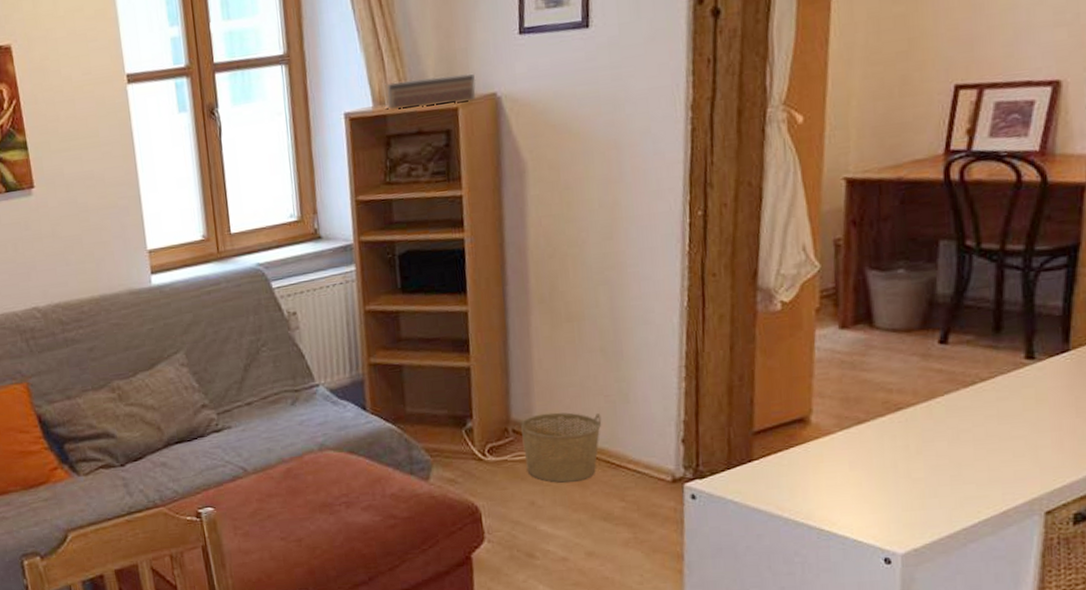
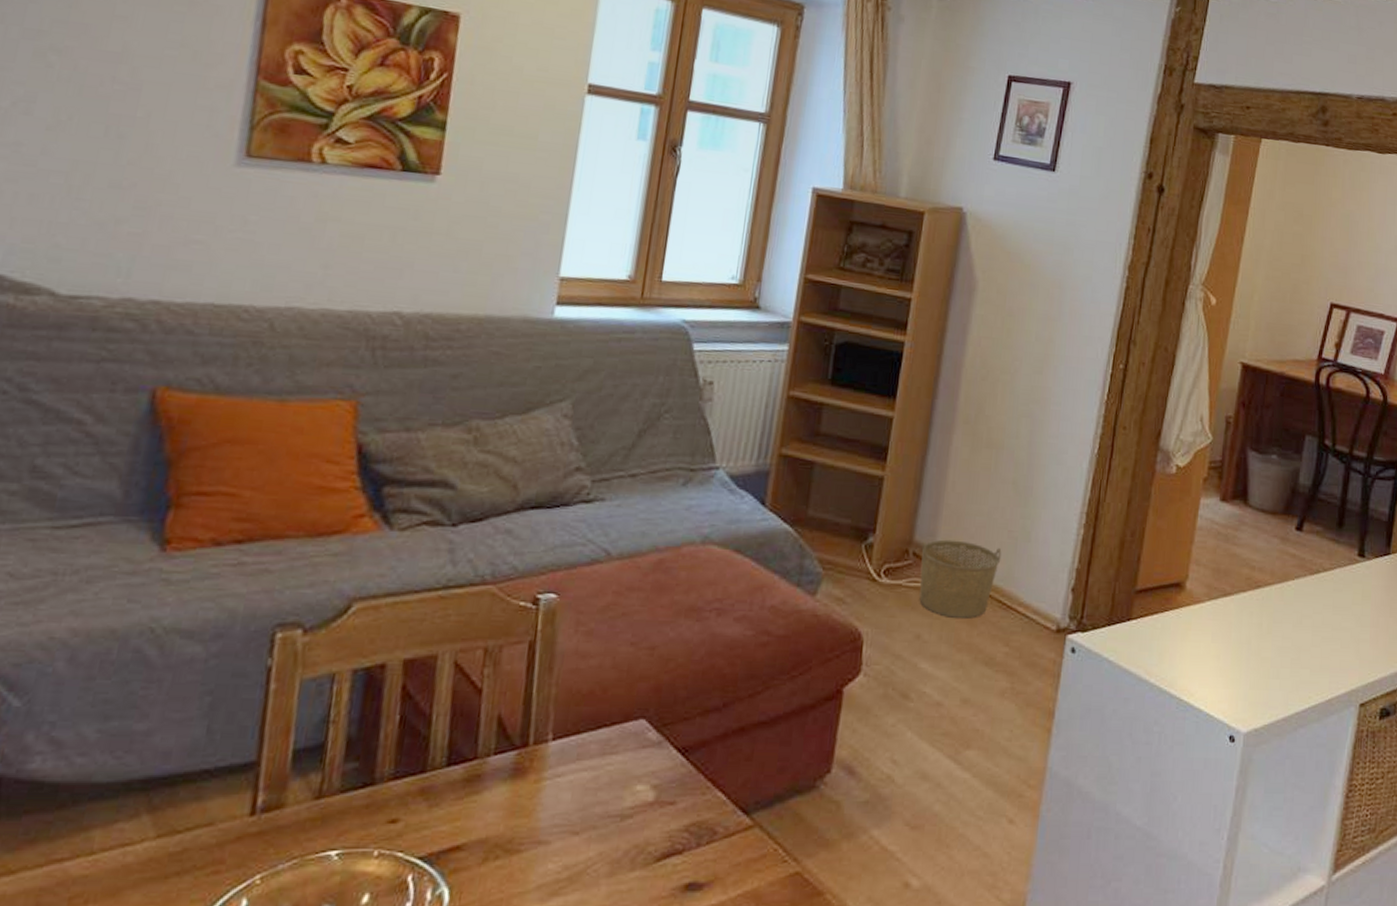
decorative box: present [384,73,476,110] -> none [855,170,947,210]

